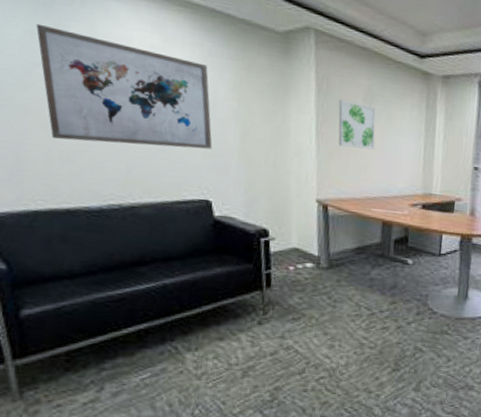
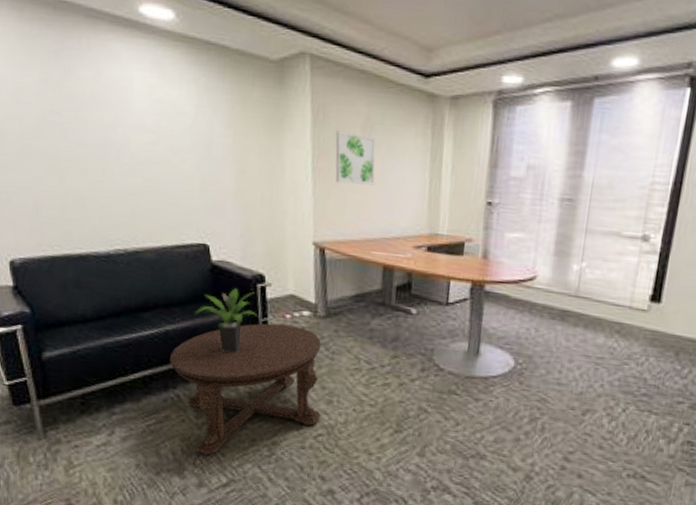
wall art: present [36,23,212,149] -> none [50,71,209,191]
coffee table: none [167,275,324,405] -> present [169,323,321,456]
potted plant: none [195,242,262,304] -> present [194,288,259,353]

